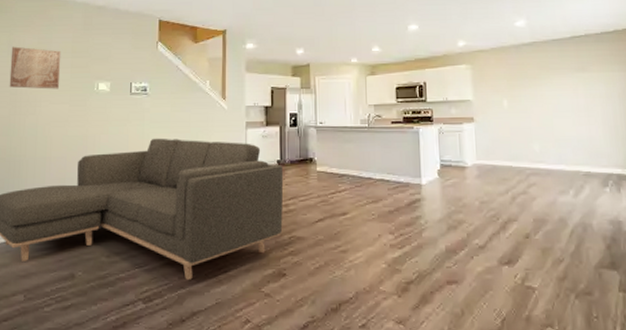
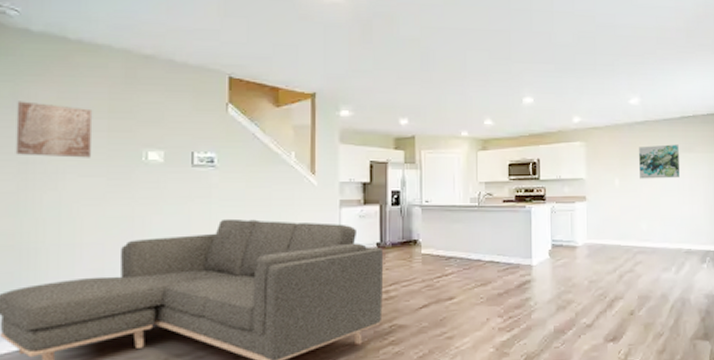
wall art: none [527,64,573,100] -> present [639,144,680,179]

